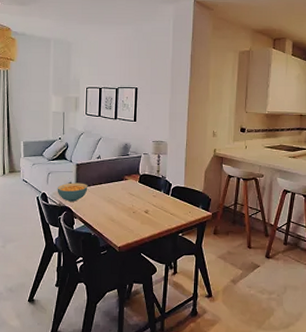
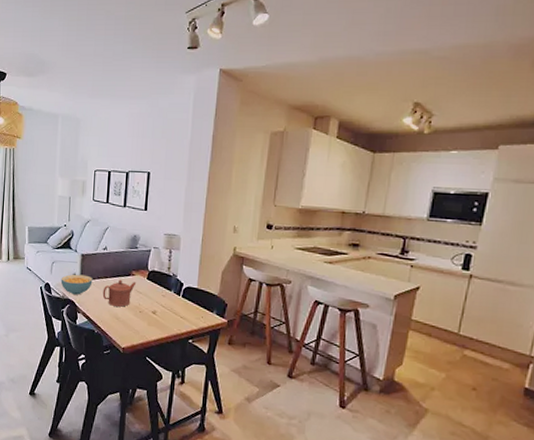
teapot: none [98,184,129,209] -> present [102,279,137,307]

